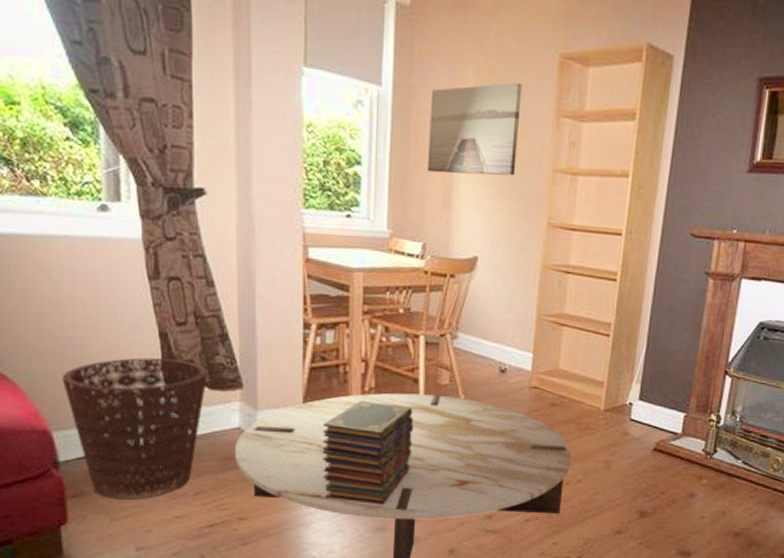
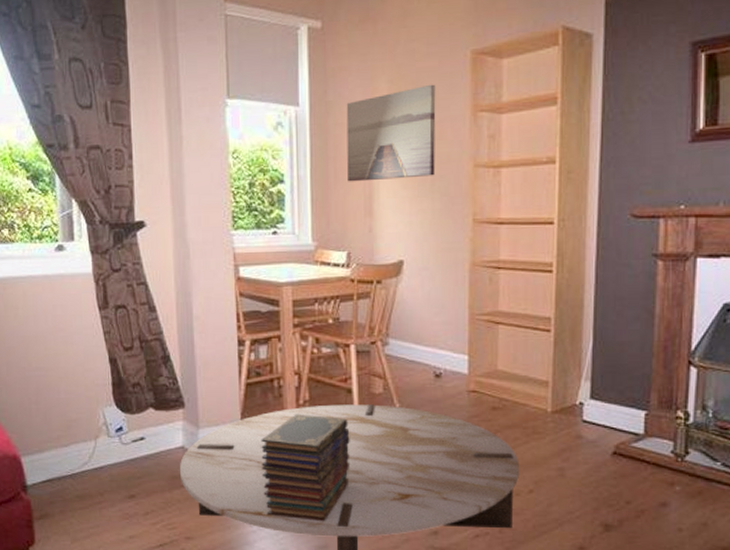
basket: present [61,357,208,500] -> none [28,383,153,521]

